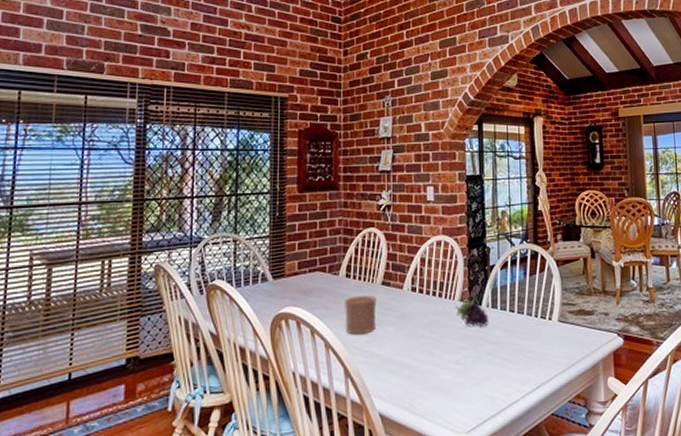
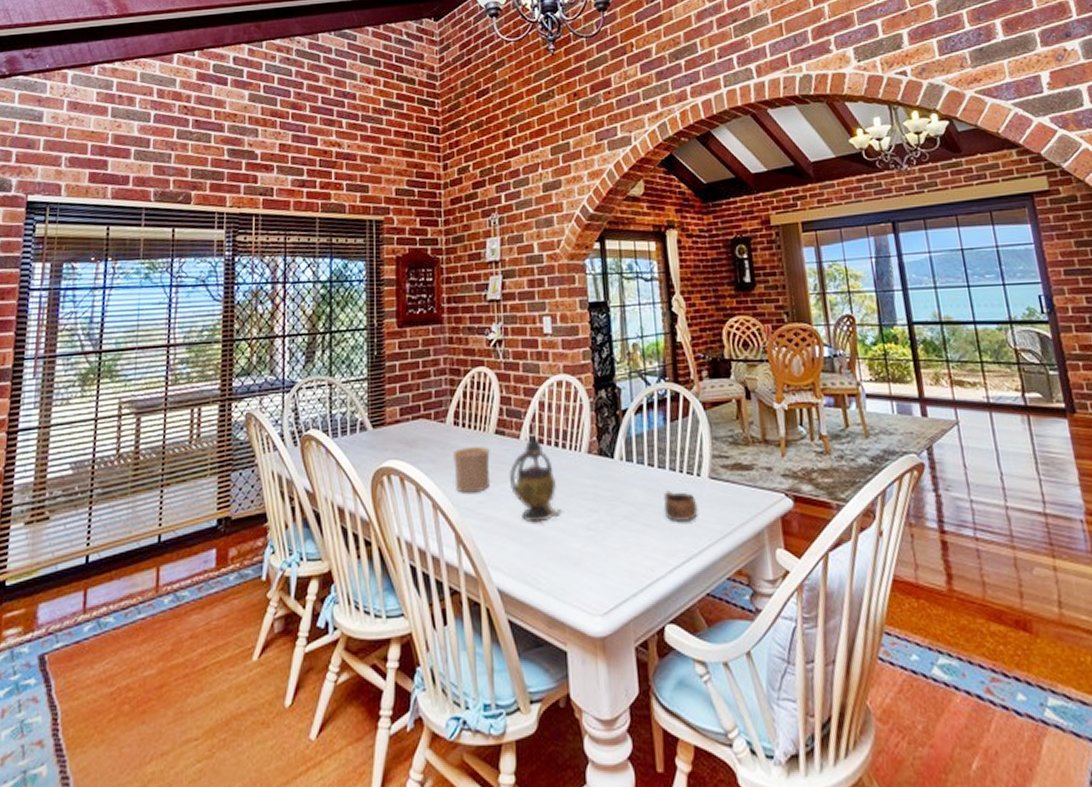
teapot: none [392,285,438,359] -> present [508,434,564,523]
fruit: present [455,298,489,327] -> none [582,449,624,484]
cup: none [520,331,548,357] -> present [663,490,698,523]

